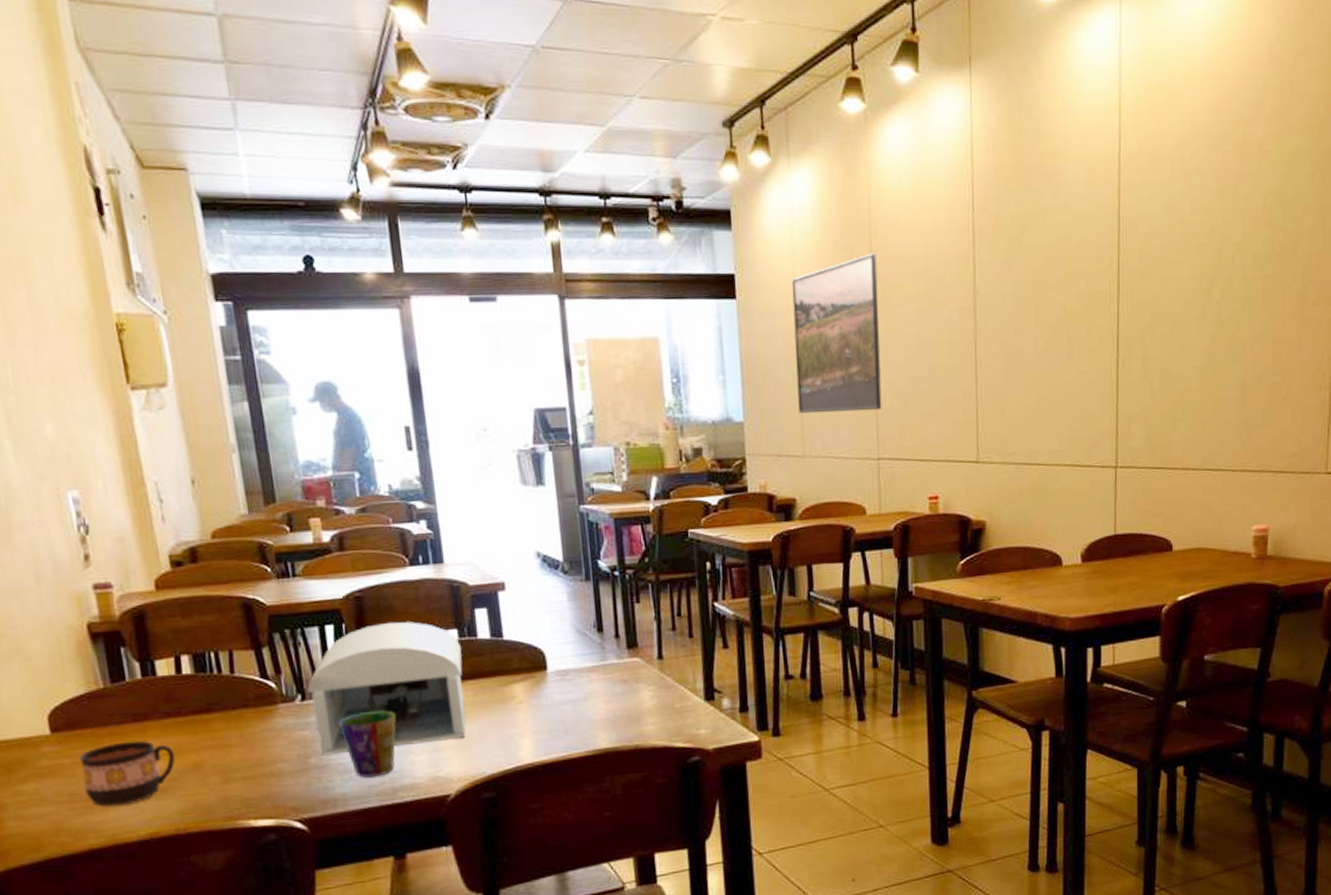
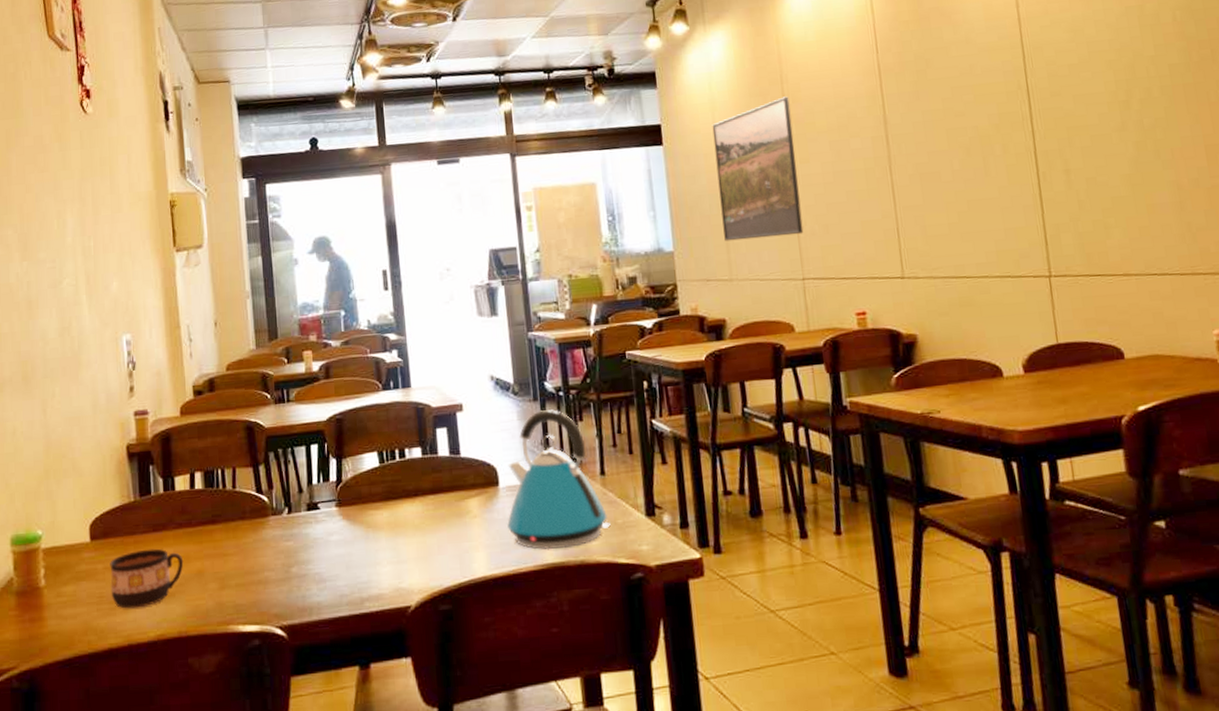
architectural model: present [307,622,466,756] -> none [293,441,426,565]
cup: present [339,710,396,778] -> none [318,523,366,587]
kettle: none [556,590,668,736] -> present [507,410,611,550]

